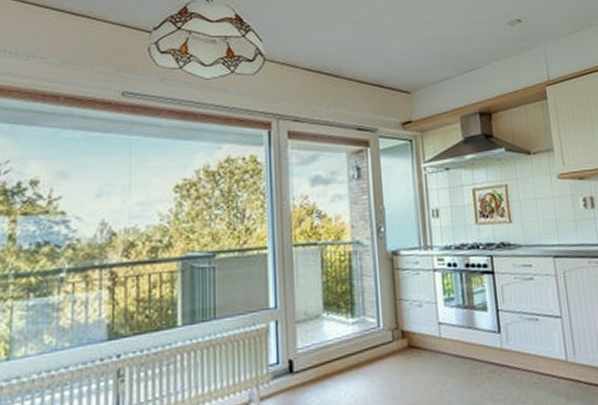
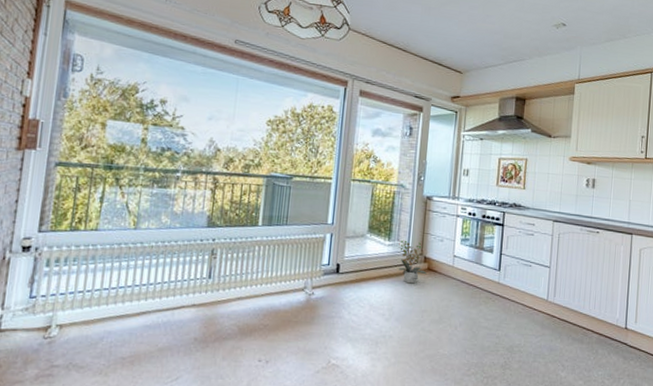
potted plant: none [364,311,408,371] -> present [398,239,427,284]

